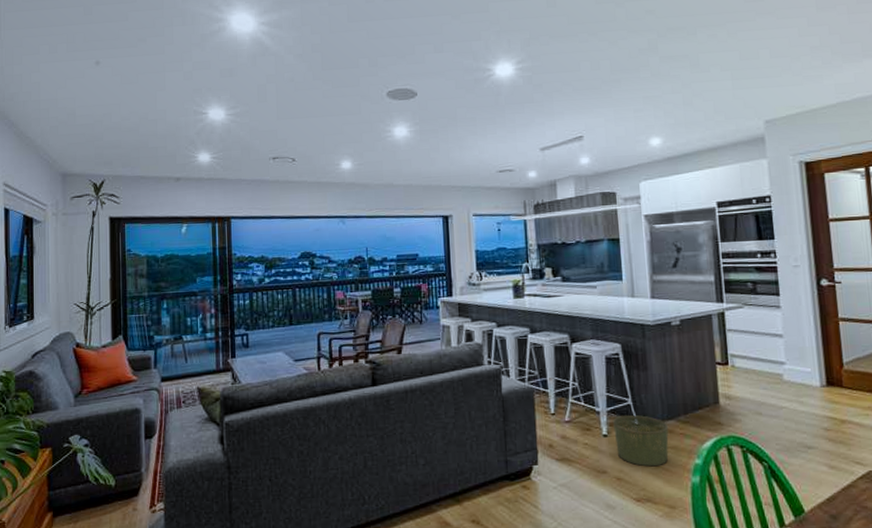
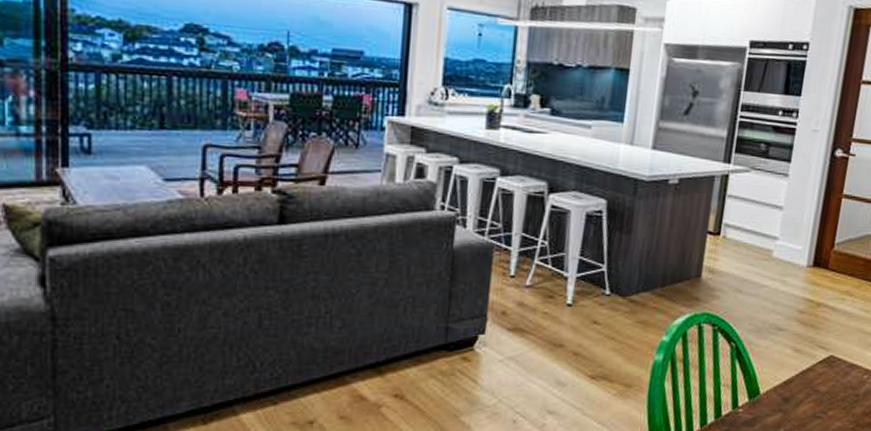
basket: present [613,415,669,467] -> none [579,284,642,342]

